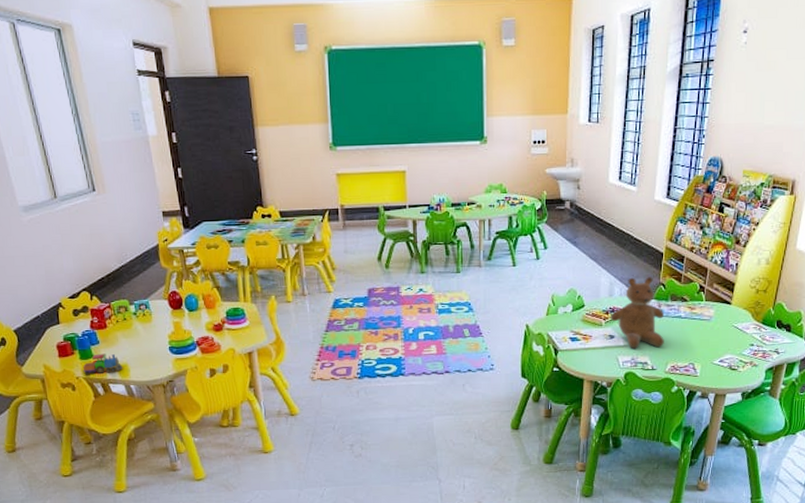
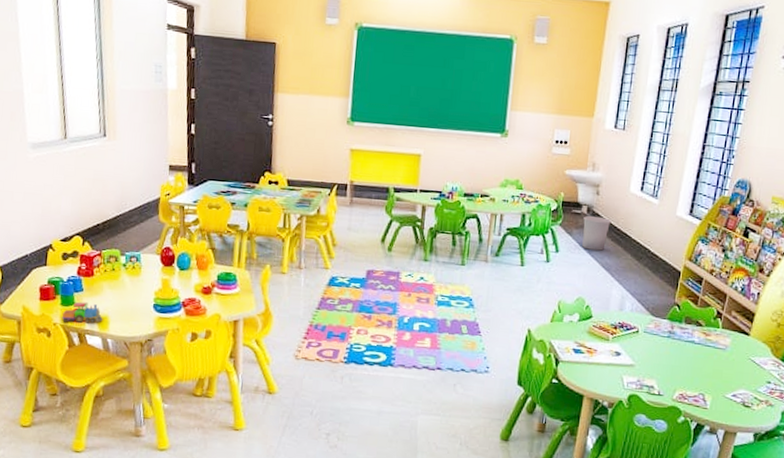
waste bin: none [568,209,594,243] -> present [582,215,612,251]
teddy bear: present [610,277,665,349] -> none [618,293,677,372]

